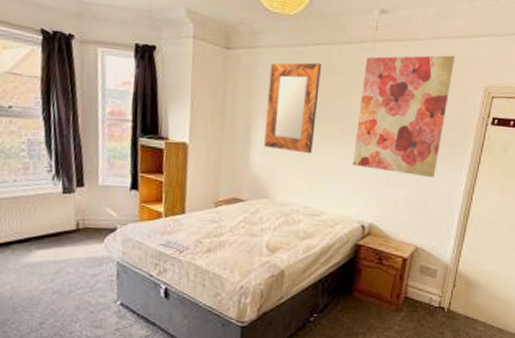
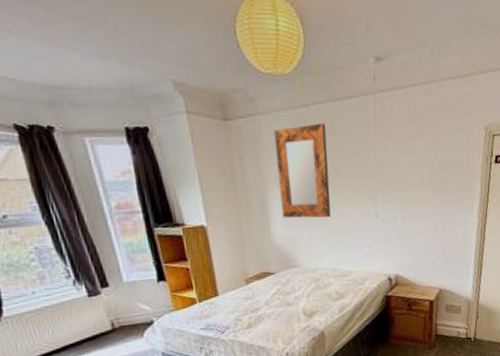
wall art: present [353,55,456,178] -> none [368,98,455,223]

